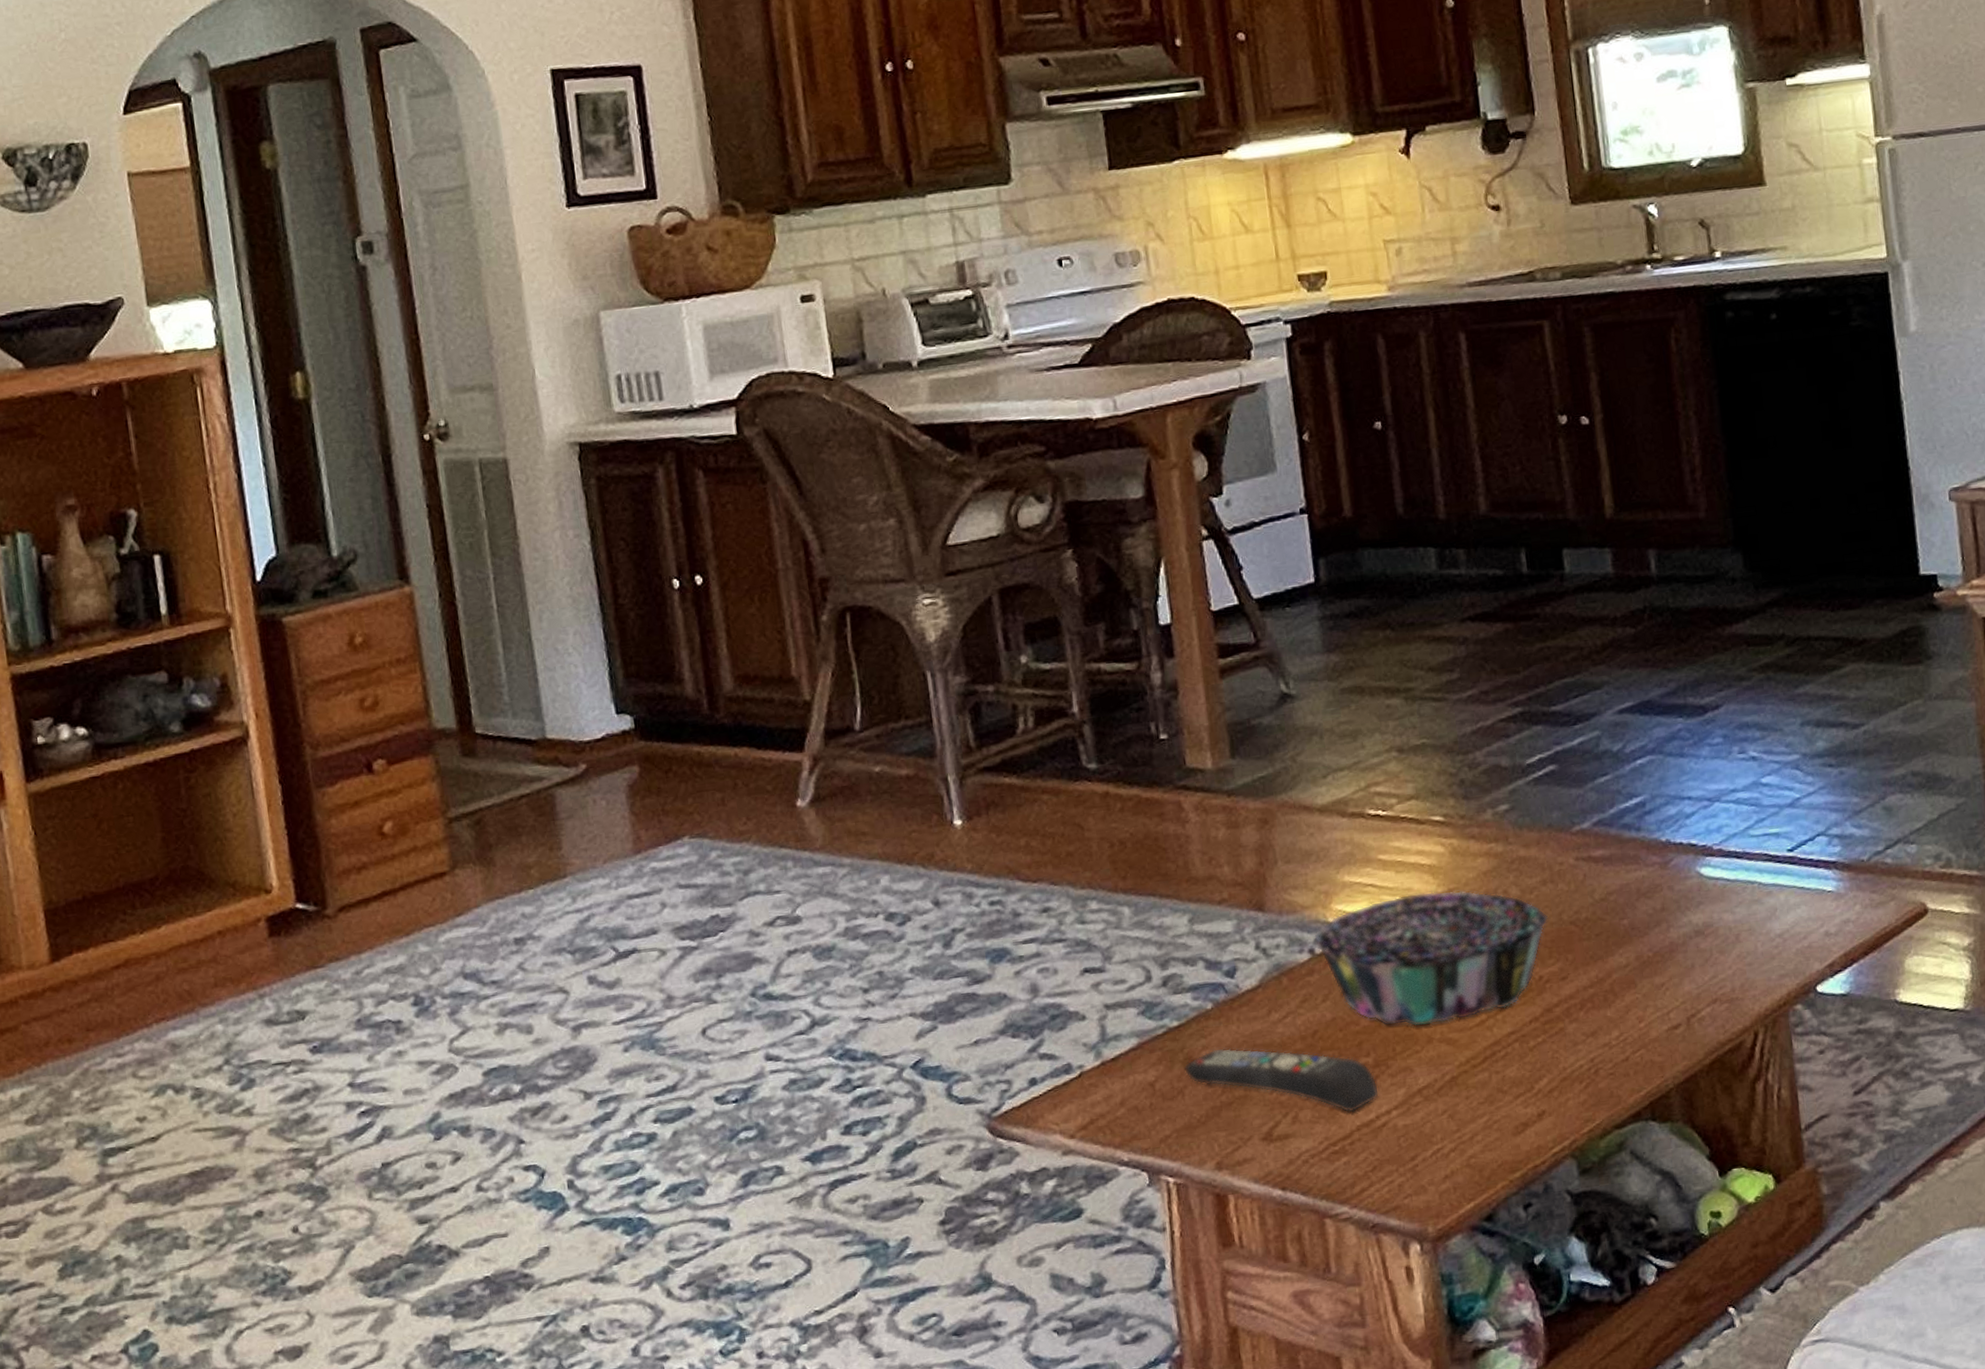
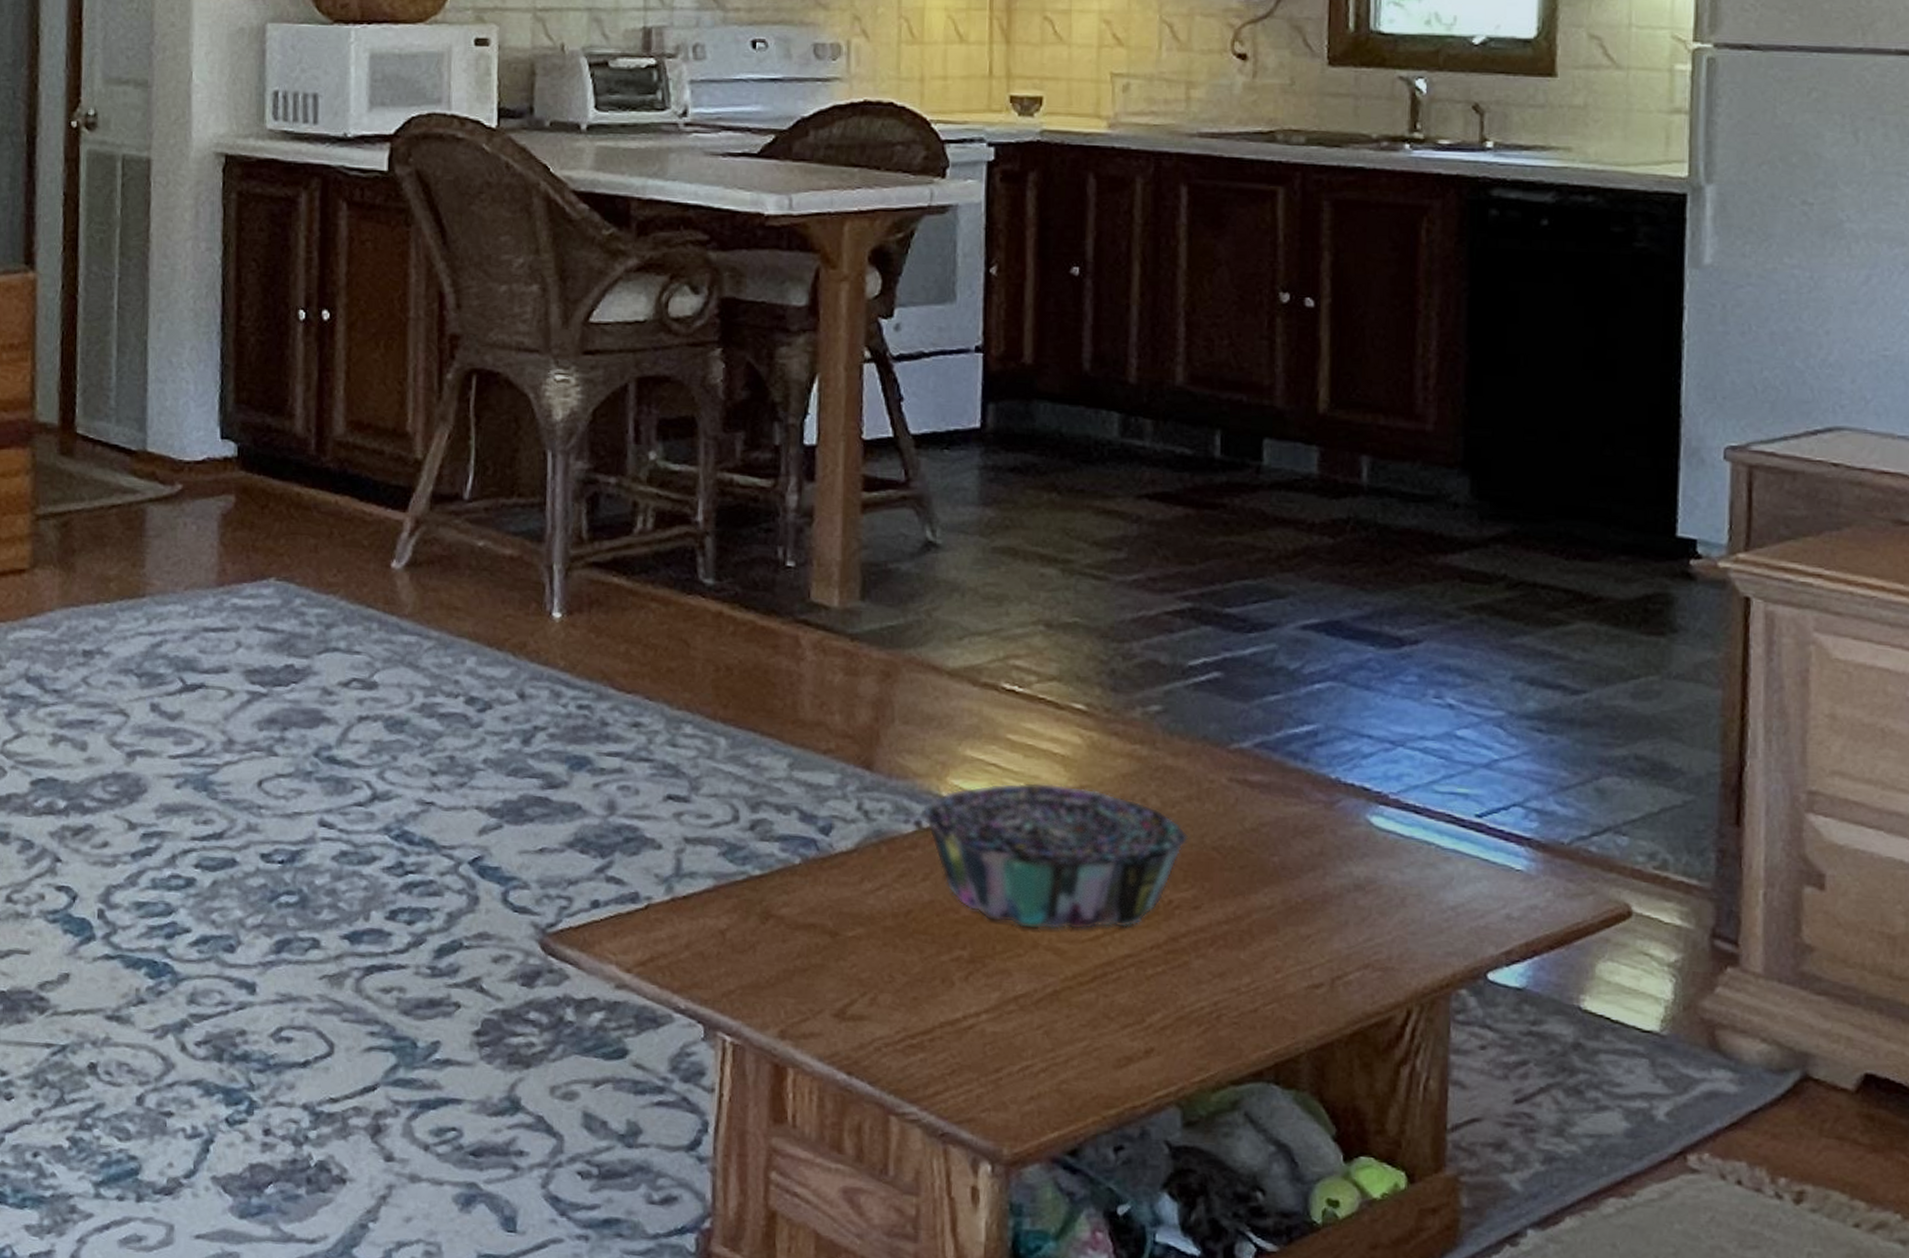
remote control: present [1183,1047,1380,1113] -> none [759,907,971,1007]

